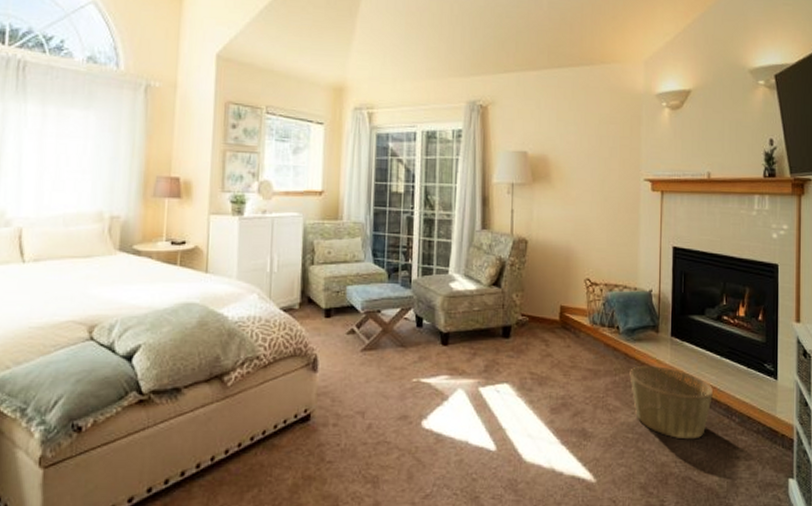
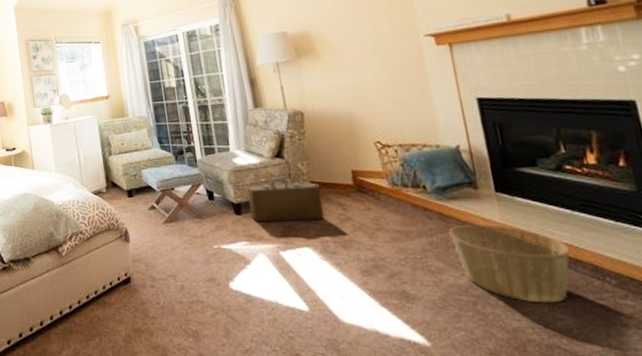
suitcase: none [457,307,528,355] -> present [247,177,324,223]

